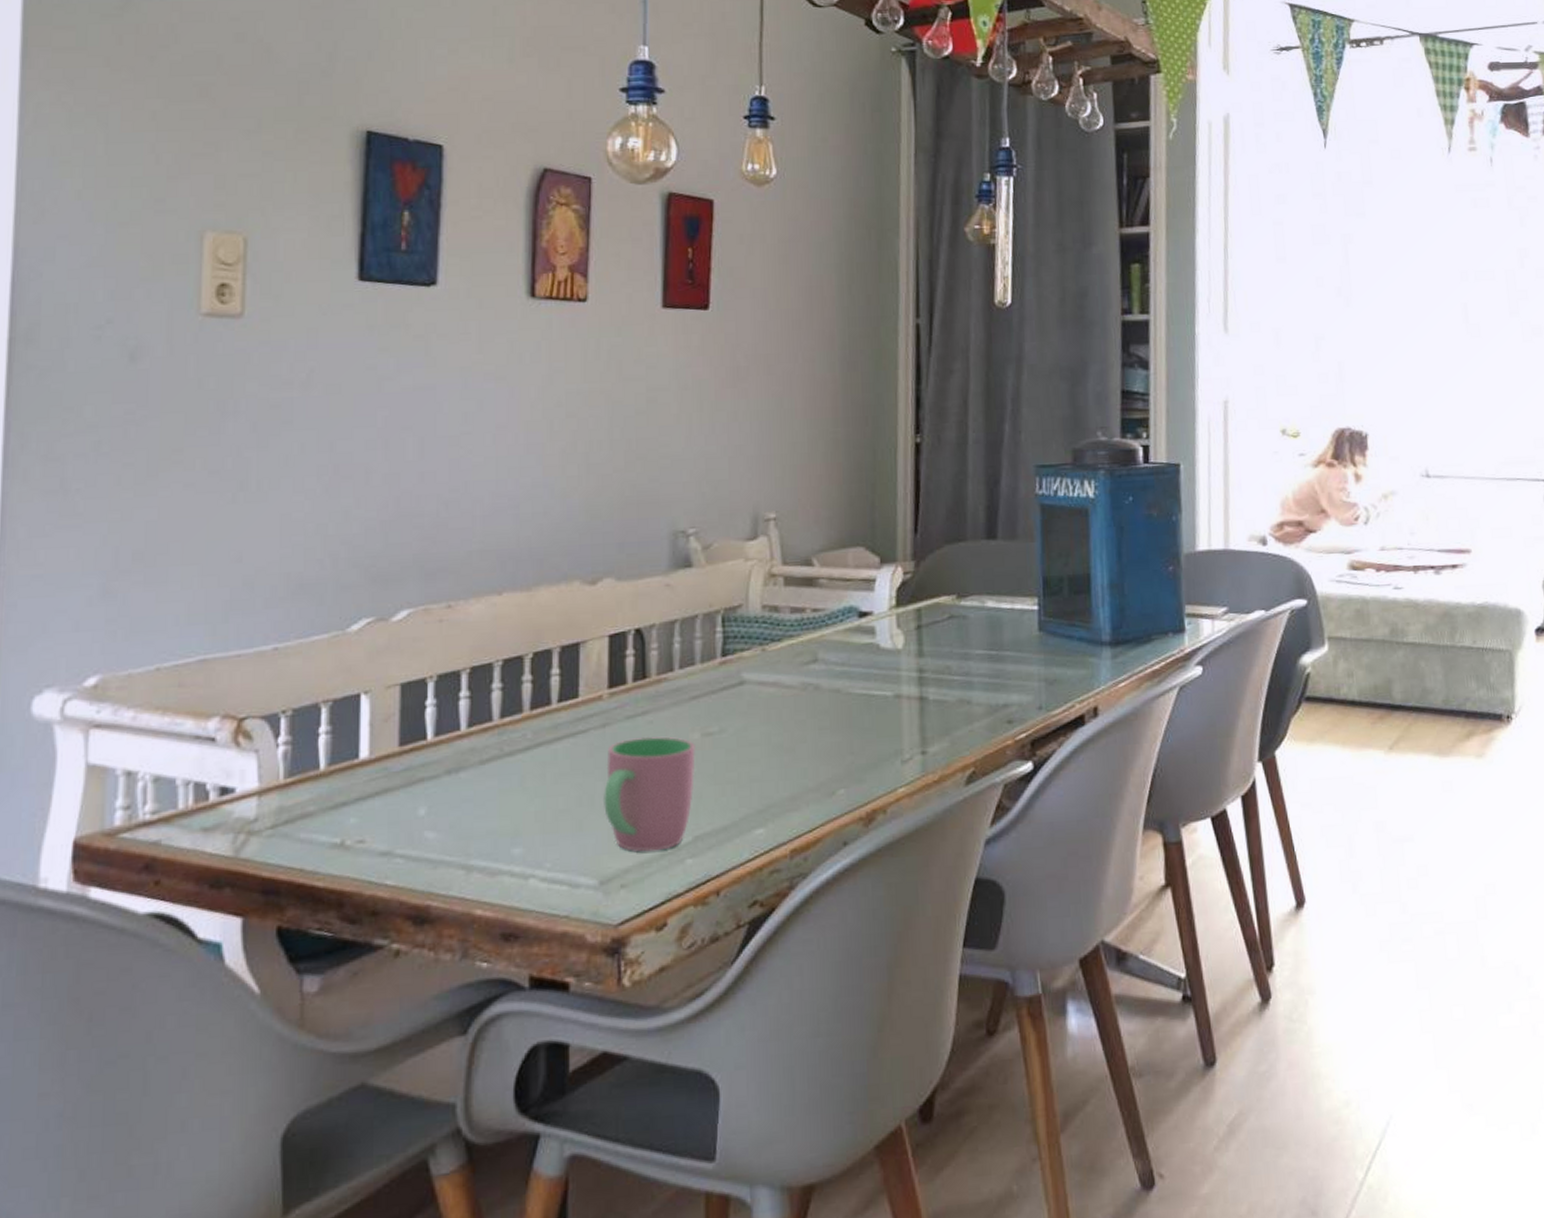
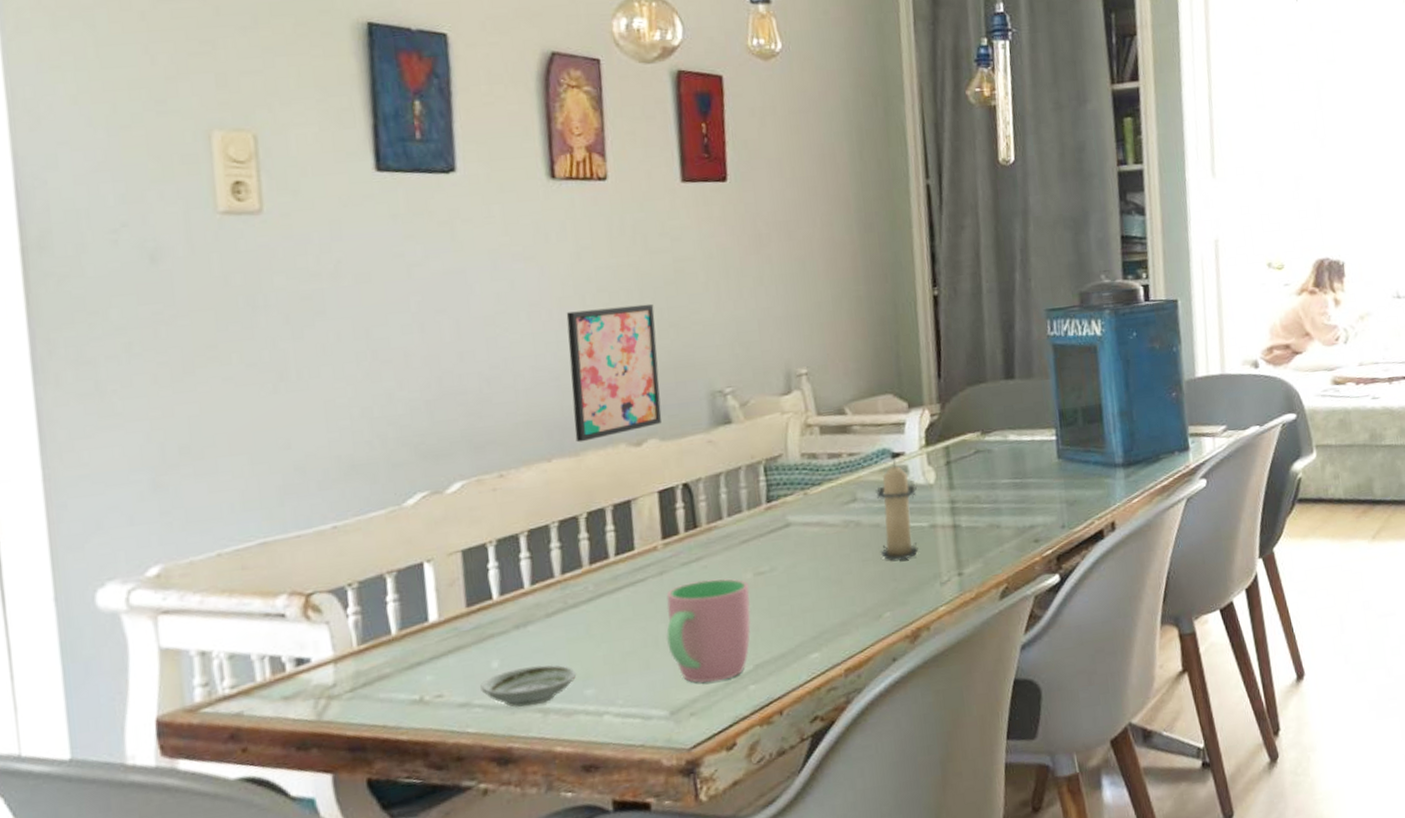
saucer: none [404,816,506,862] -> present [480,664,577,707]
wall art: none [529,433,623,576] -> present [566,303,662,443]
candle: none [838,619,883,732] -> present [875,459,919,561]

